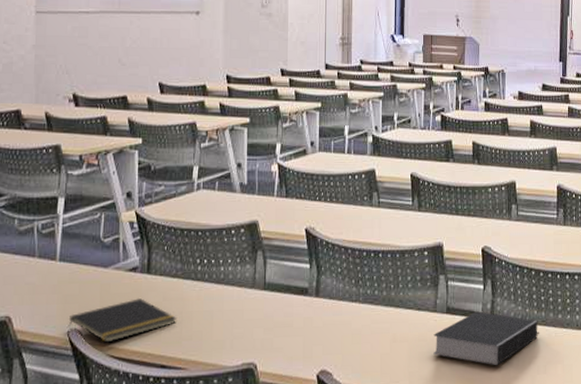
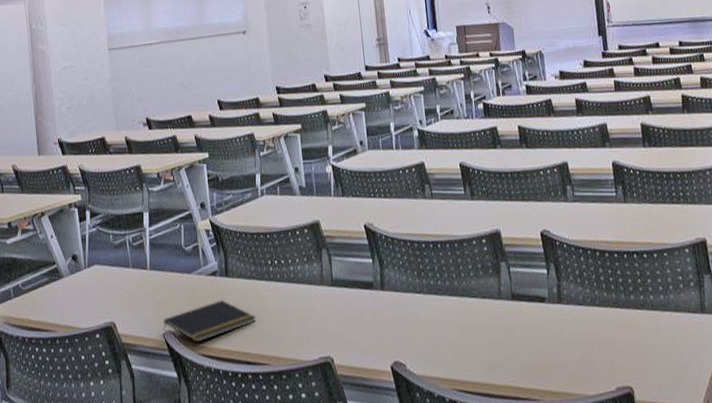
book: present [433,311,538,365] -> none [501,296,611,351]

